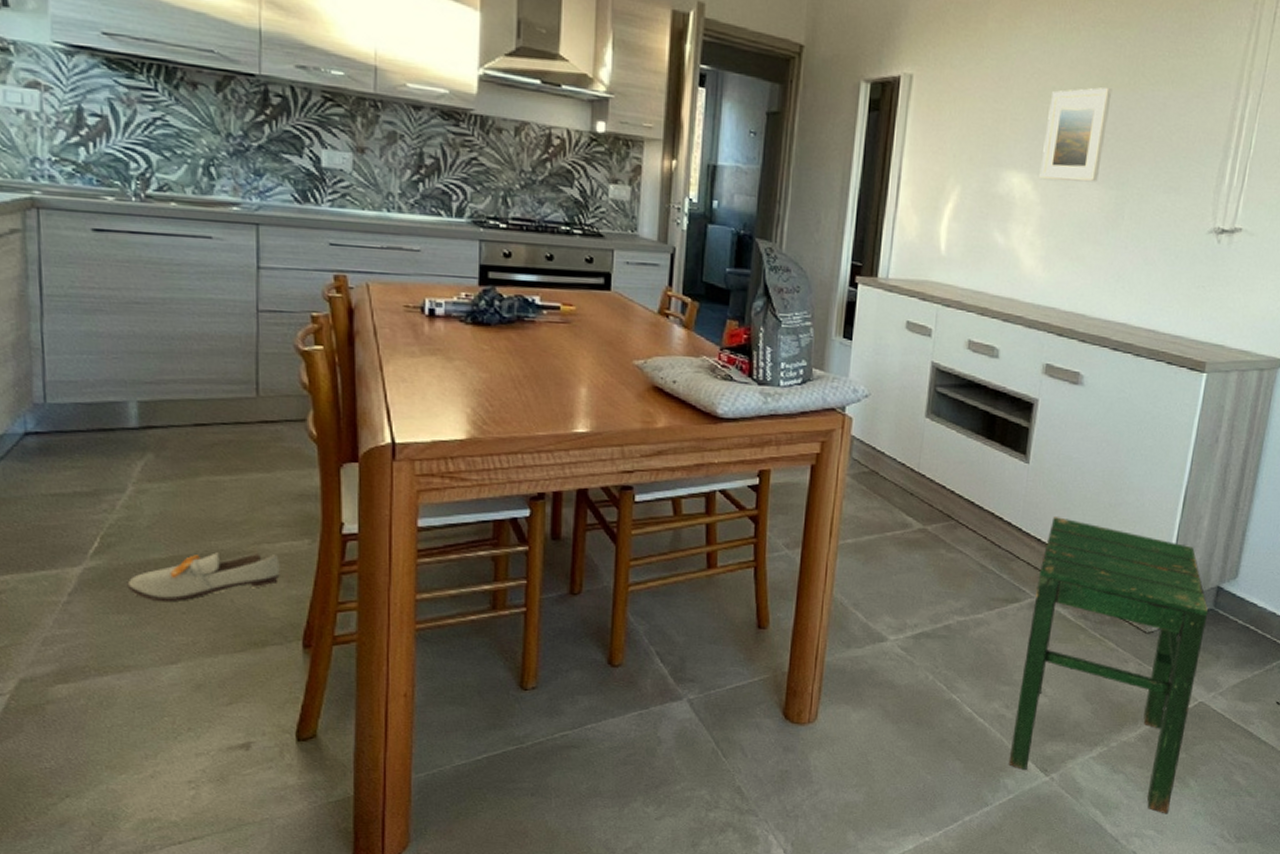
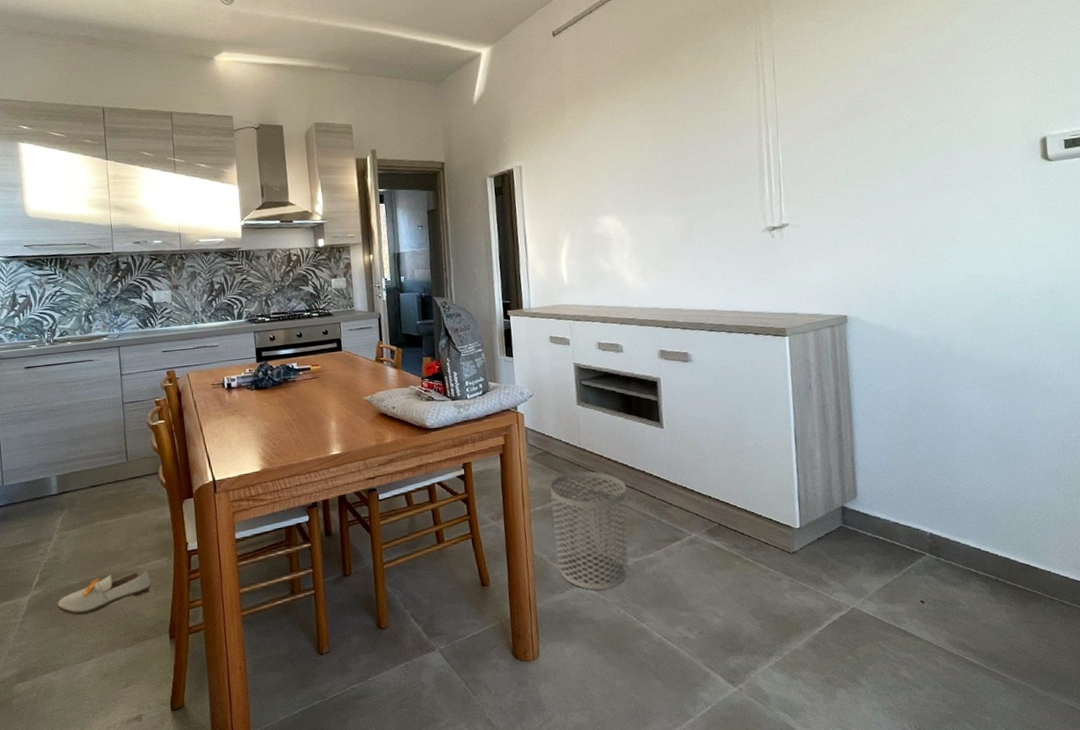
waste bin: none [861,501,968,649] -> present [550,471,629,590]
stool: present [1008,517,1209,814] -> none [690,467,850,713]
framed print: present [1039,87,1113,183] -> none [622,145,669,218]

